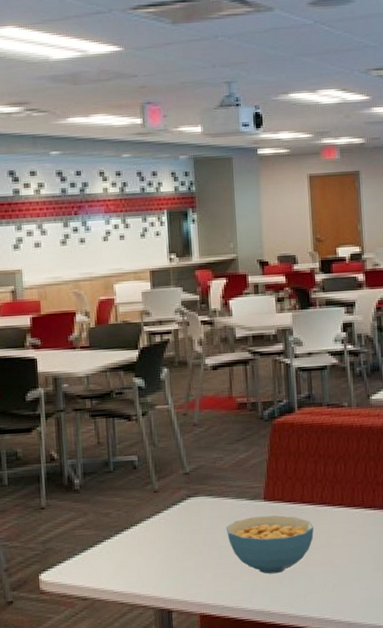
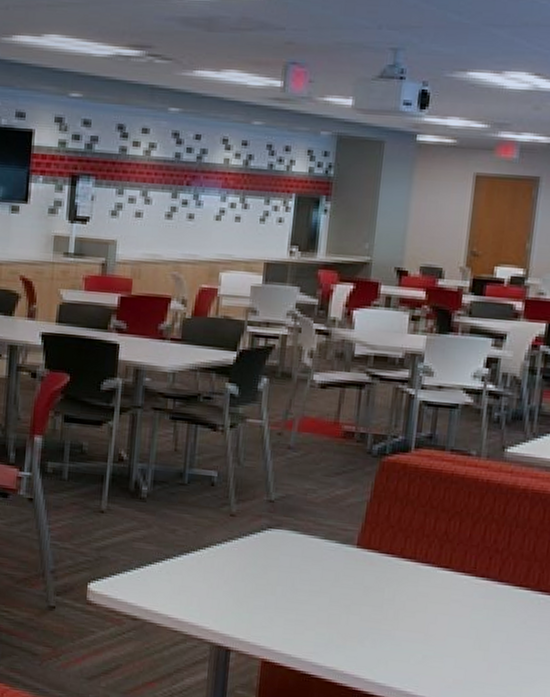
cereal bowl: present [225,515,314,574] -> none [307,563,410,632]

